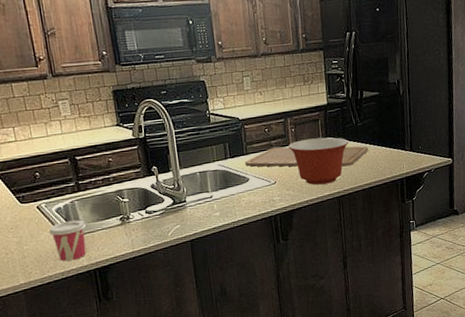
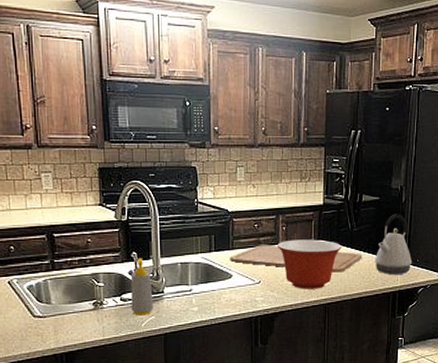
cup: present [49,220,87,261] -> none [18,300,58,342]
soap bottle: none [154,171,178,226] -> present [130,258,154,316]
kettle: none [380,106,416,163] -> present [375,214,413,274]

